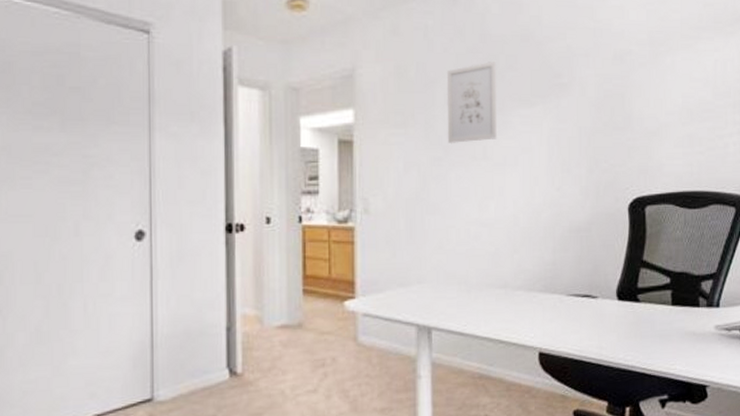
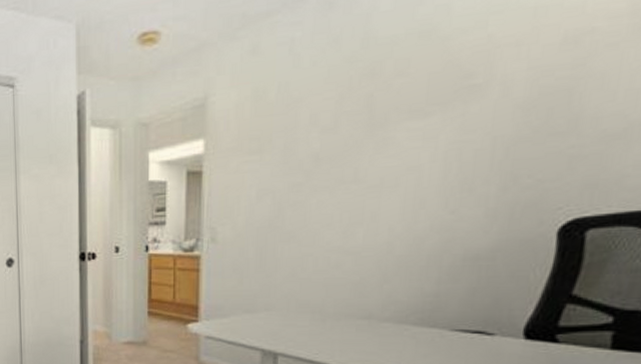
wall art: present [446,60,497,144] -> none [310,68,382,168]

